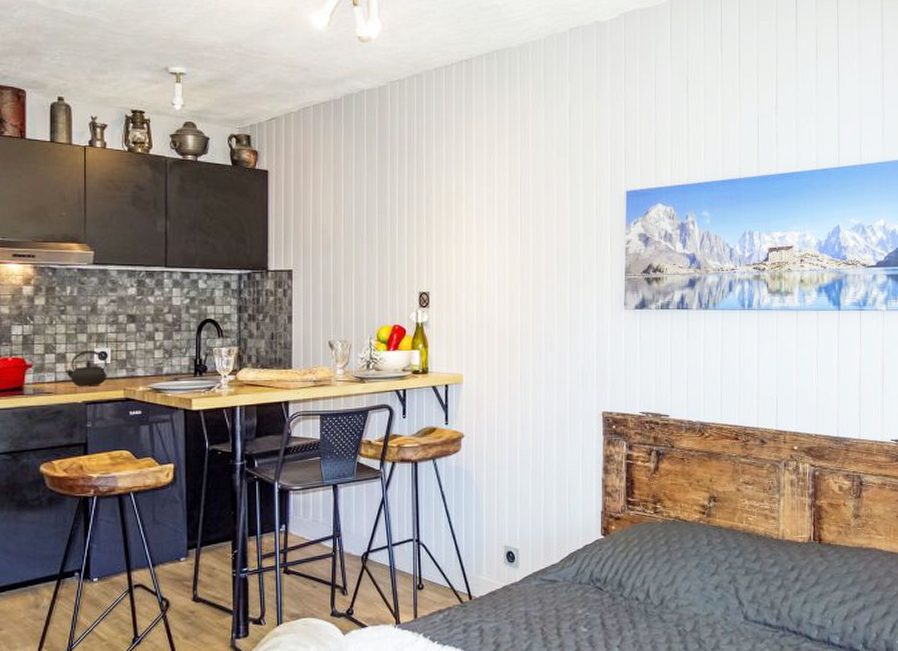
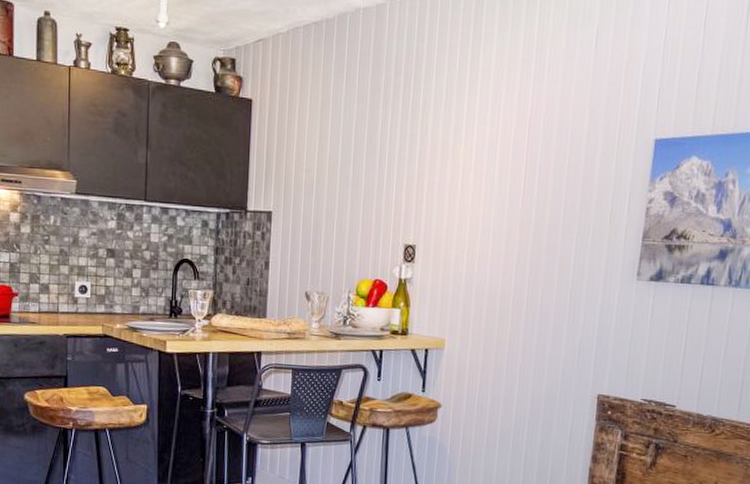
kettle: present [66,350,108,388] -> none [49,283,88,321]

